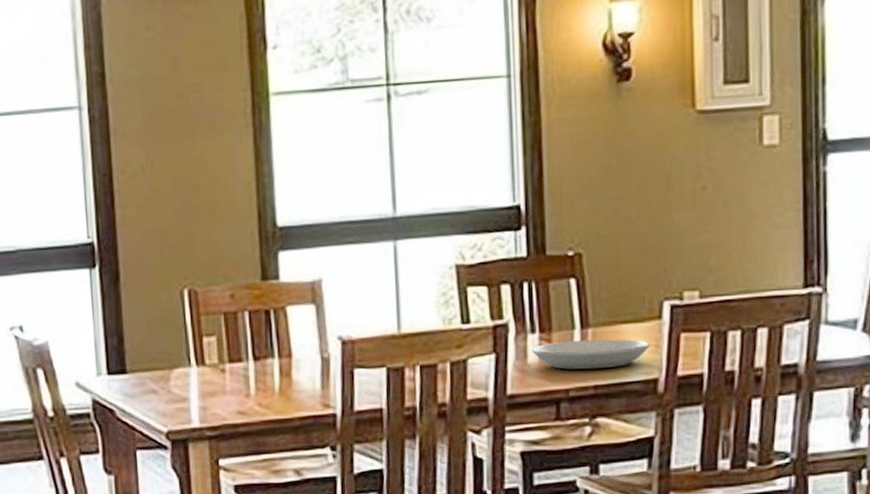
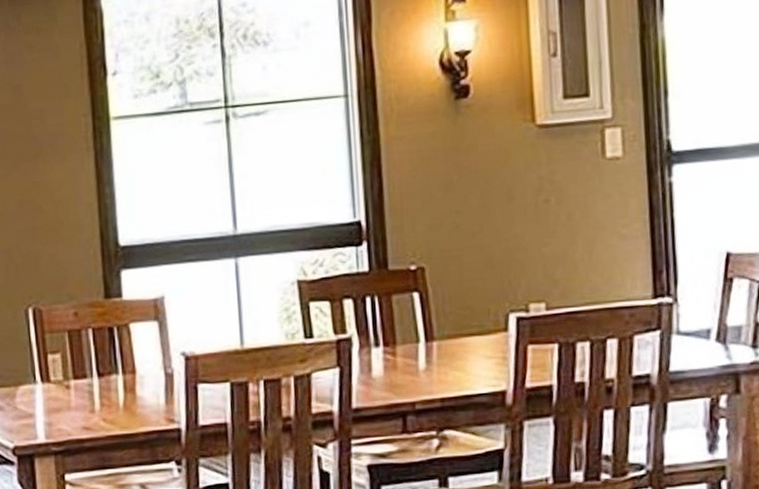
plate: present [532,339,650,370] -> none [376,351,496,383]

